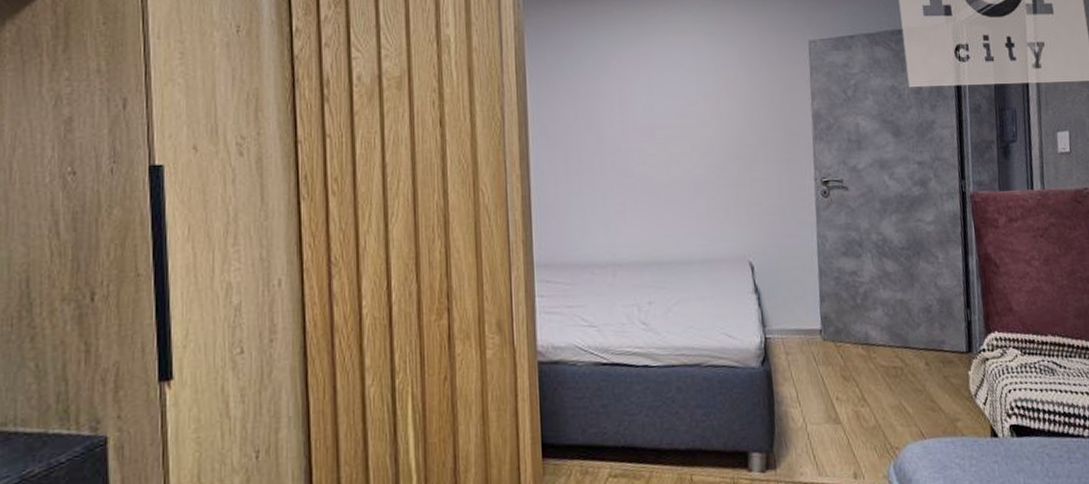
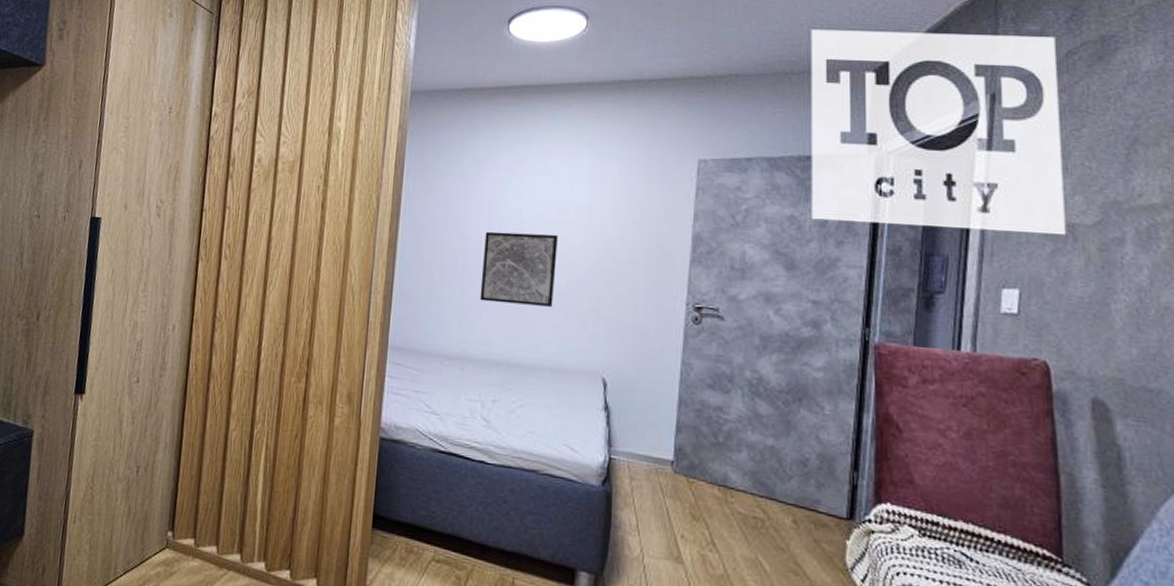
wall art: none [619,126,695,203] -> present [480,231,558,307]

